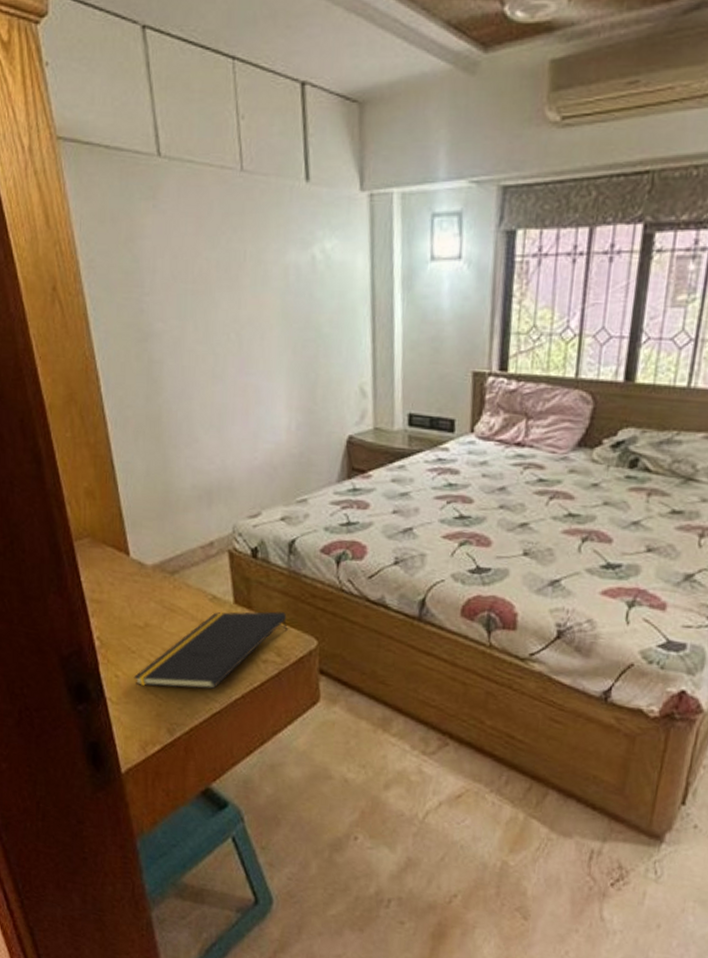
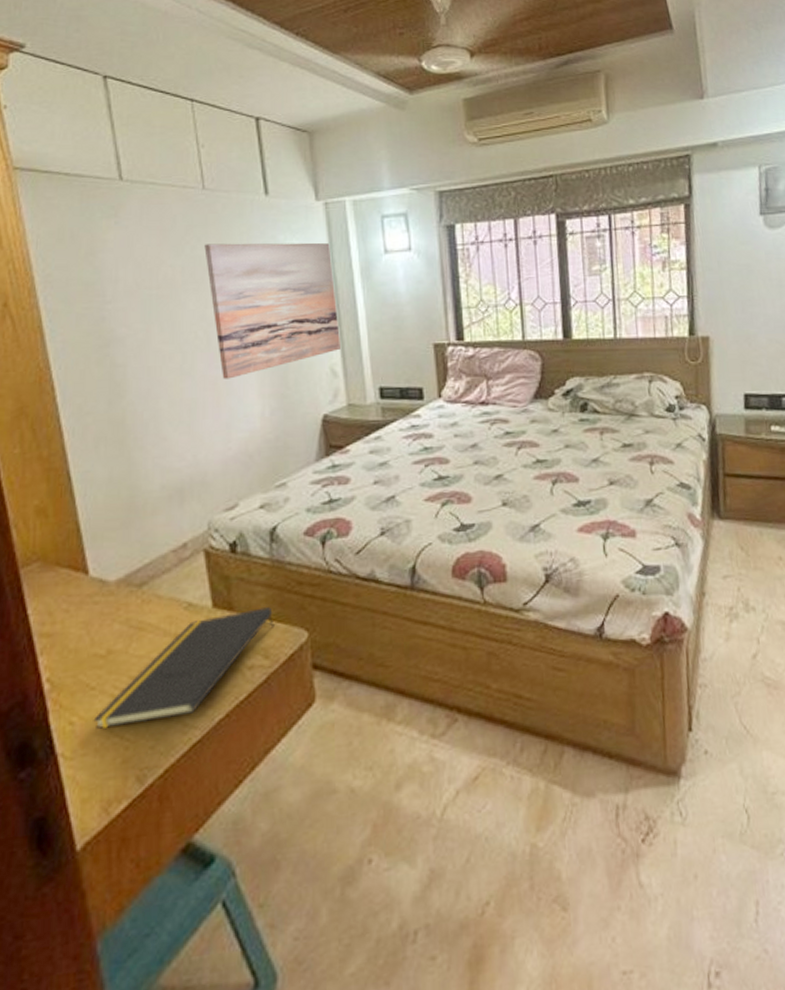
wall art: none [240,236,374,388] -> present [204,242,342,379]

